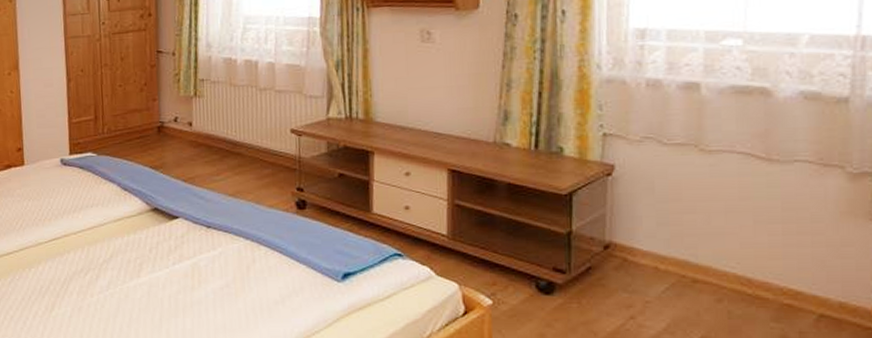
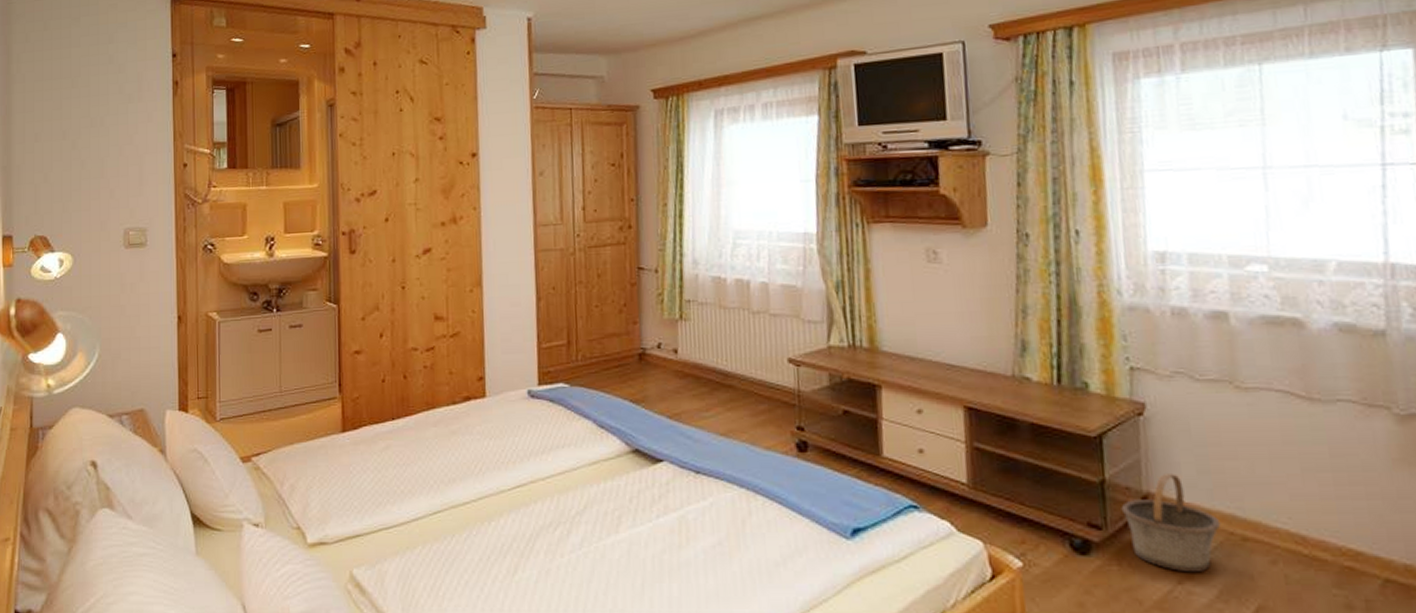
basket: none [584,226,675,309] -> present [1121,474,1221,573]

